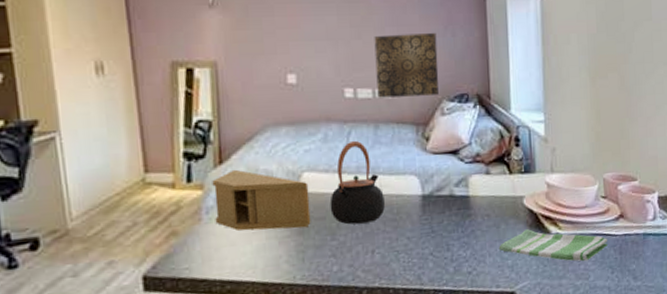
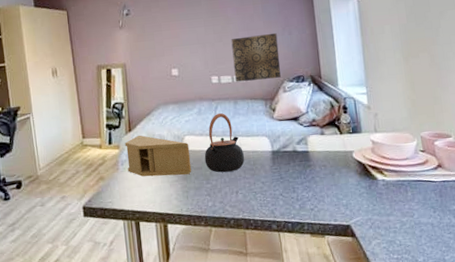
dish towel: present [498,229,608,262] -> none [334,176,428,203]

